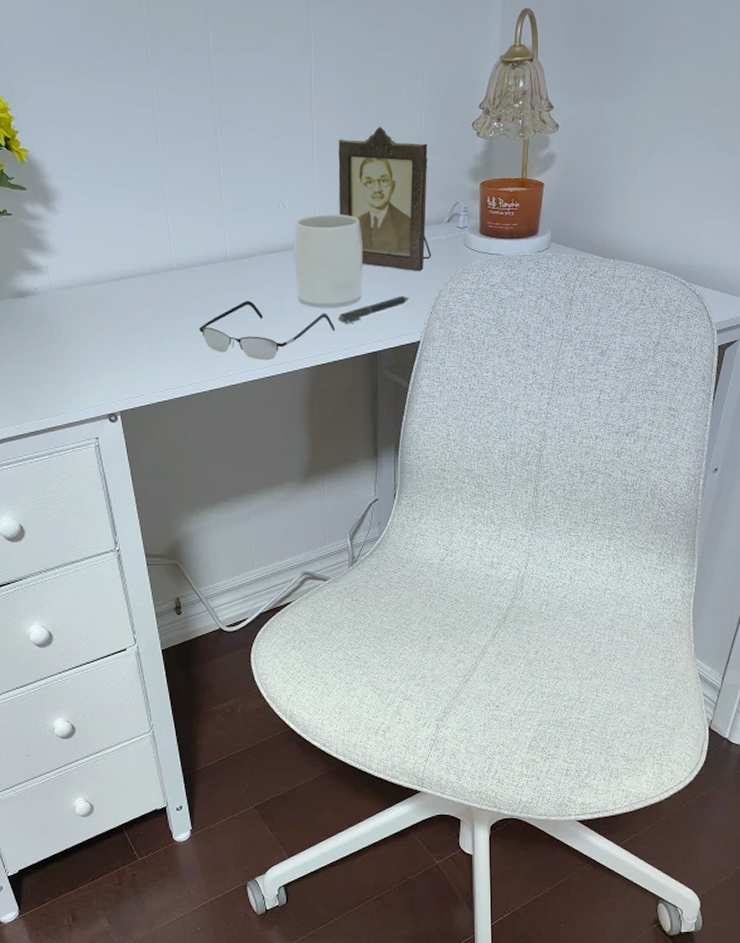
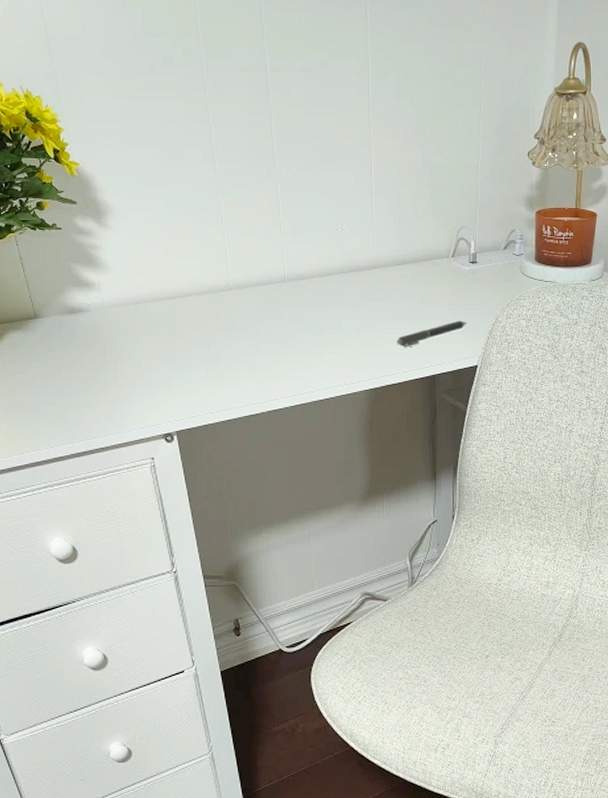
eyeglasses: present [199,300,336,360] -> none [257,322,395,382]
mug: present [293,214,364,308] -> none [352,238,422,331]
photo frame: present [338,126,431,272] -> none [396,152,488,297]

